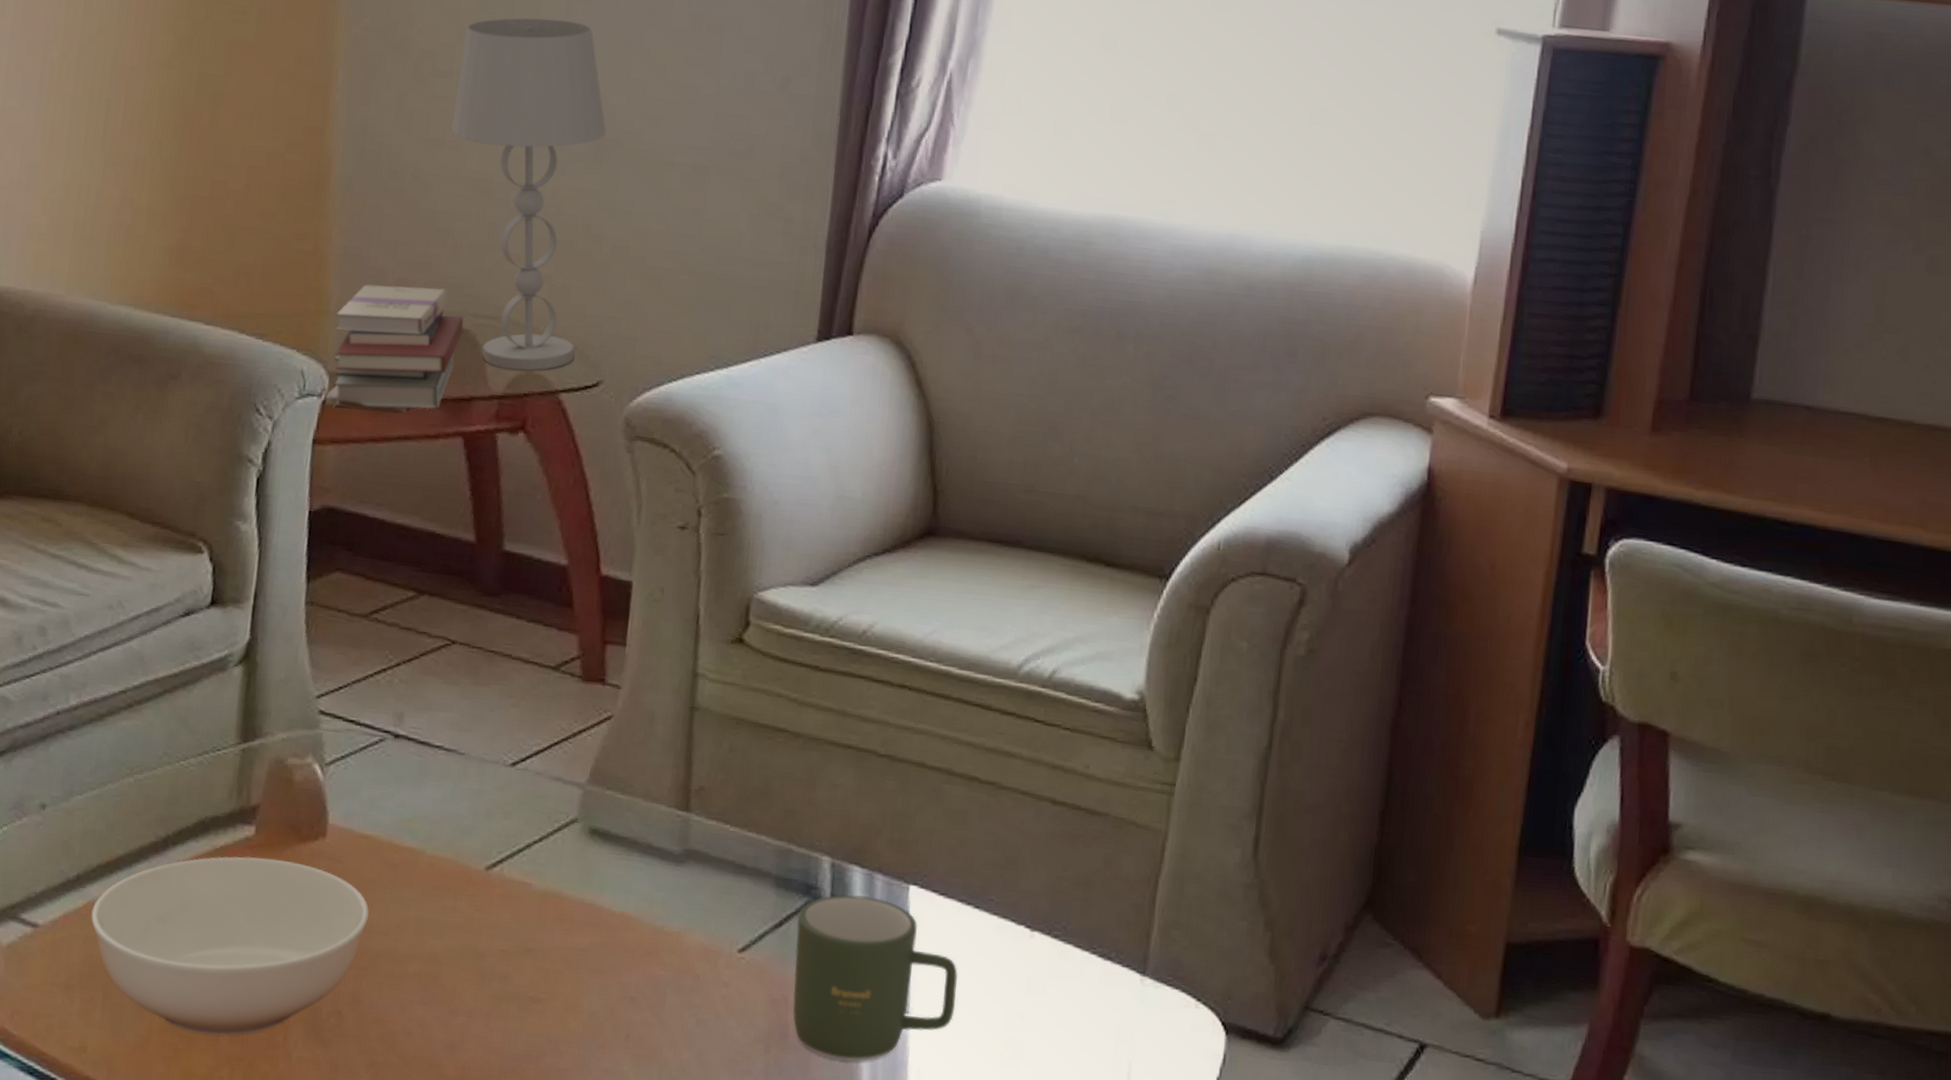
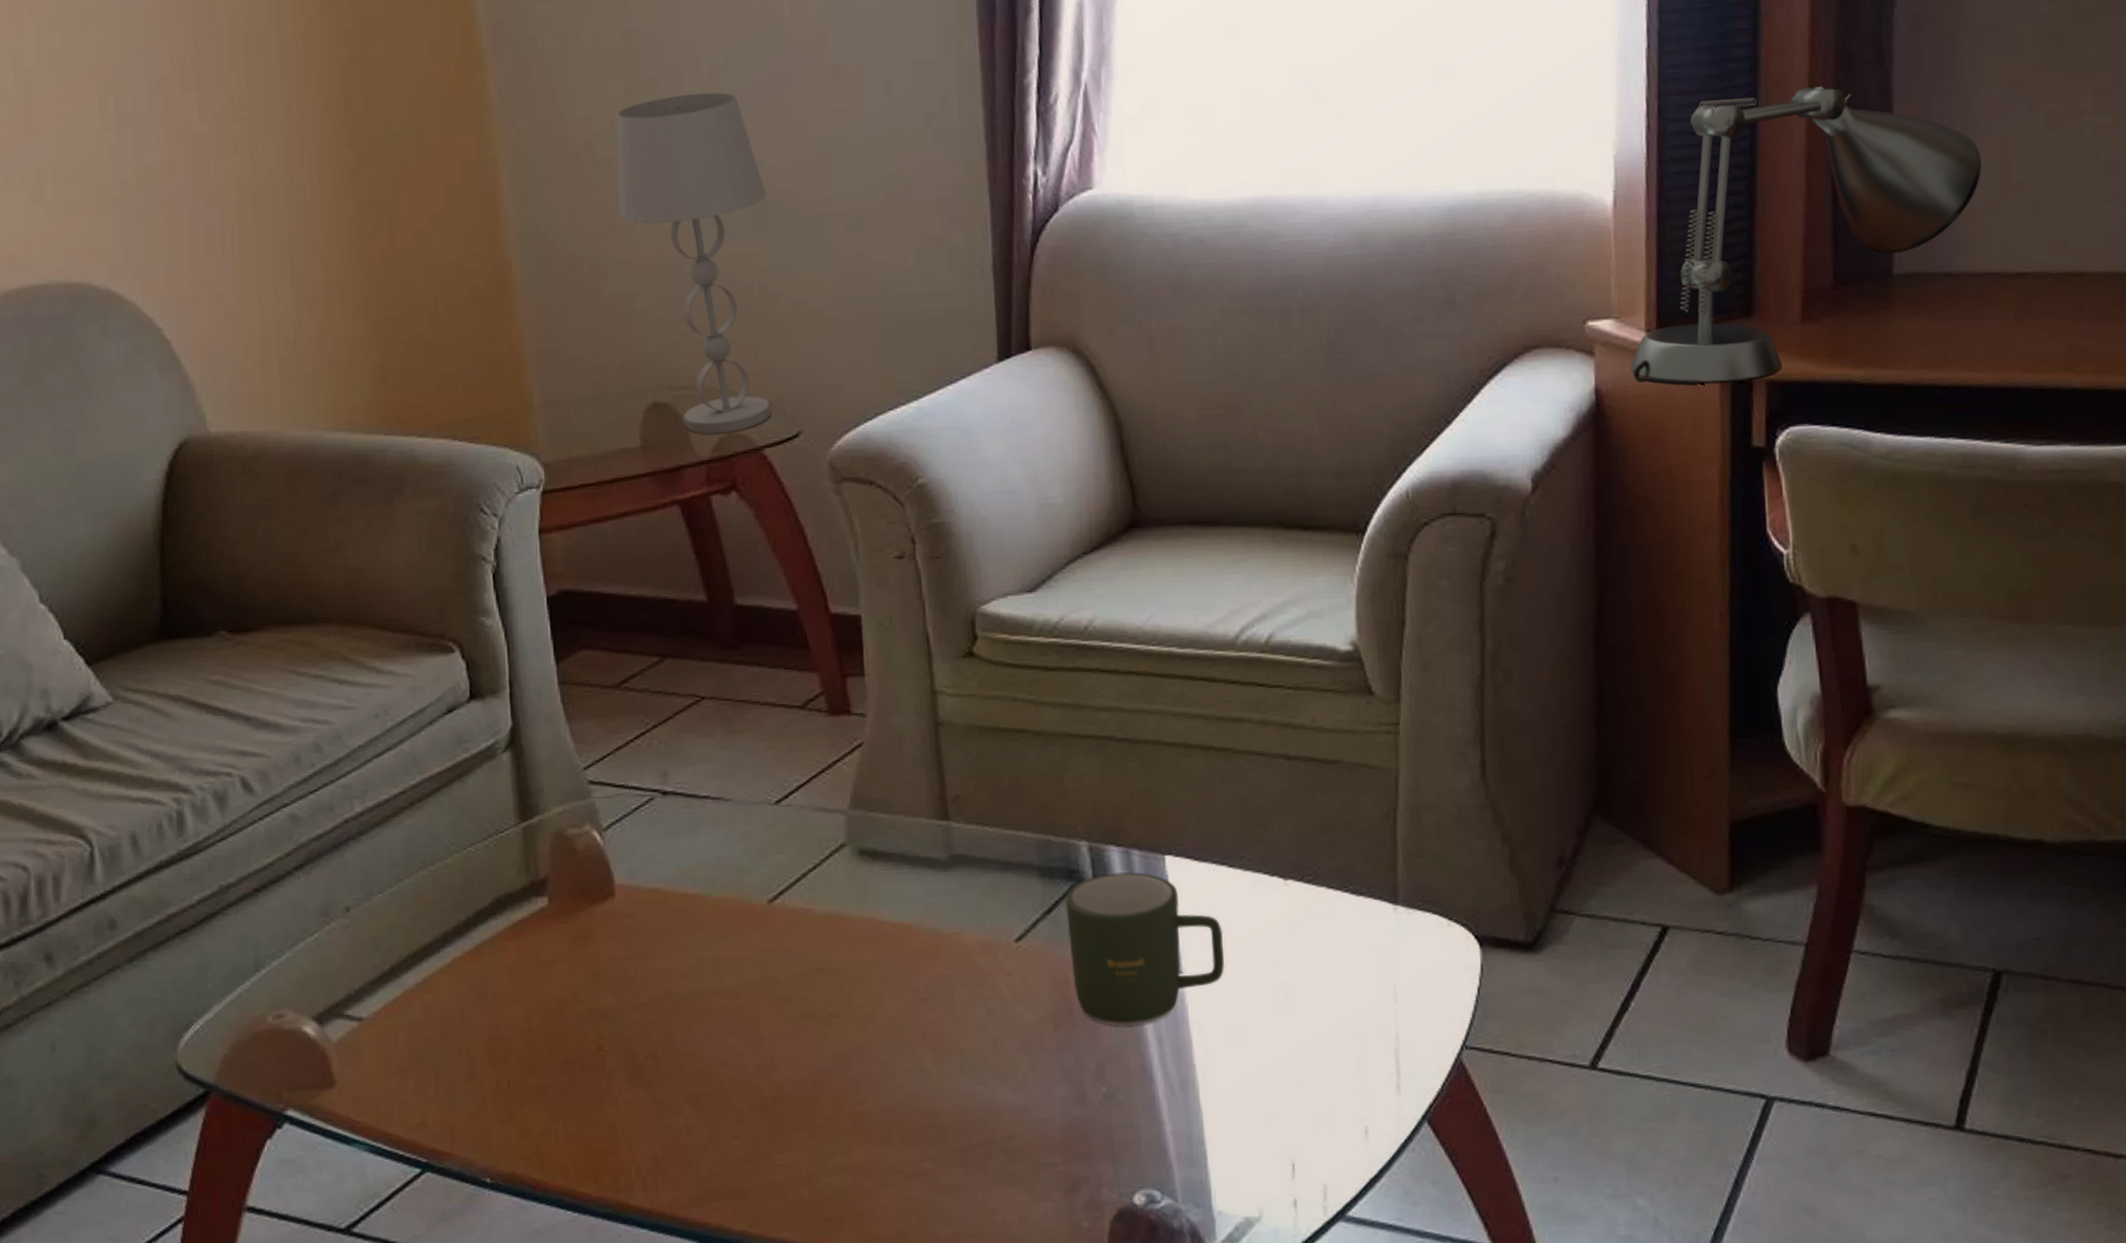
bowl: present [90,856,370,1036] -> none [409,923,668,1094]
books: present [324,284,464,413] -> none [540,366,663,496]
desk lamp: none [1468,190,1857,485] -> present [1630,87,1982,386]

